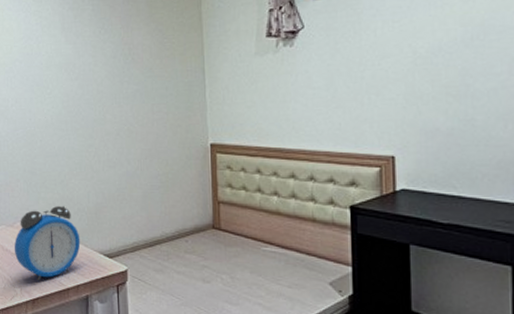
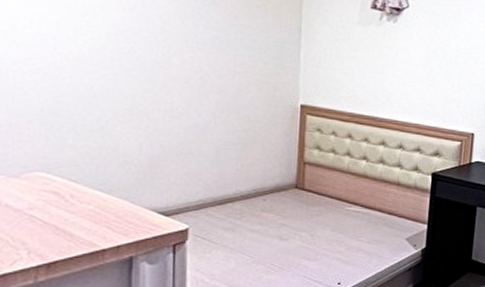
alarm clock: present [15,205,81,280] -> none [21,155,126,241]

